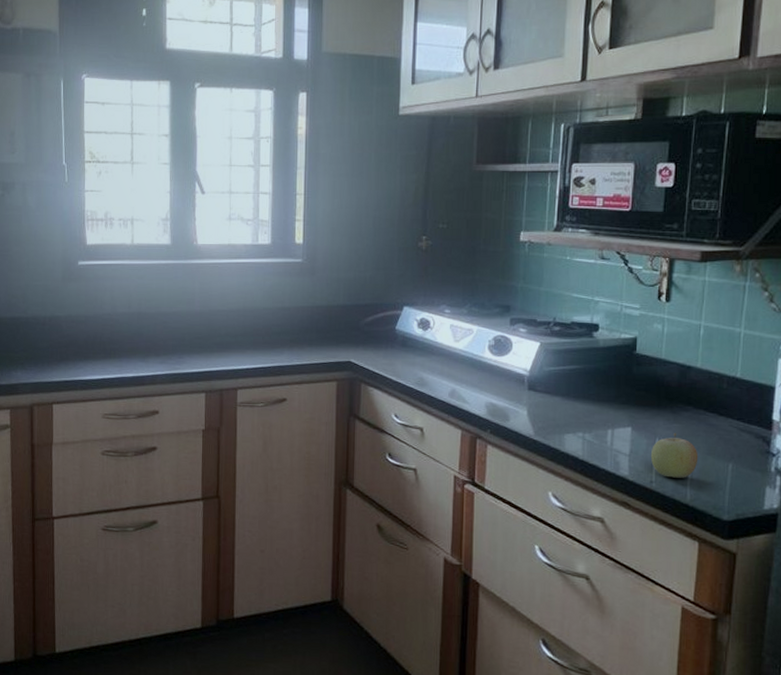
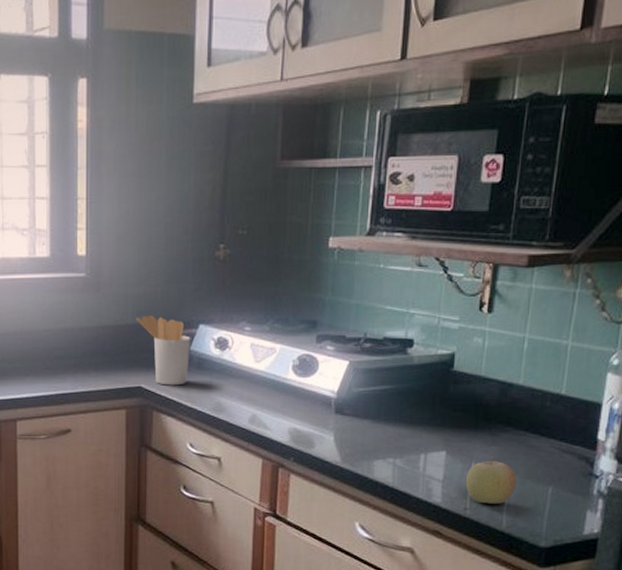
utensil holder: none [347,297,396,361] -> present [137,315,191,386]

